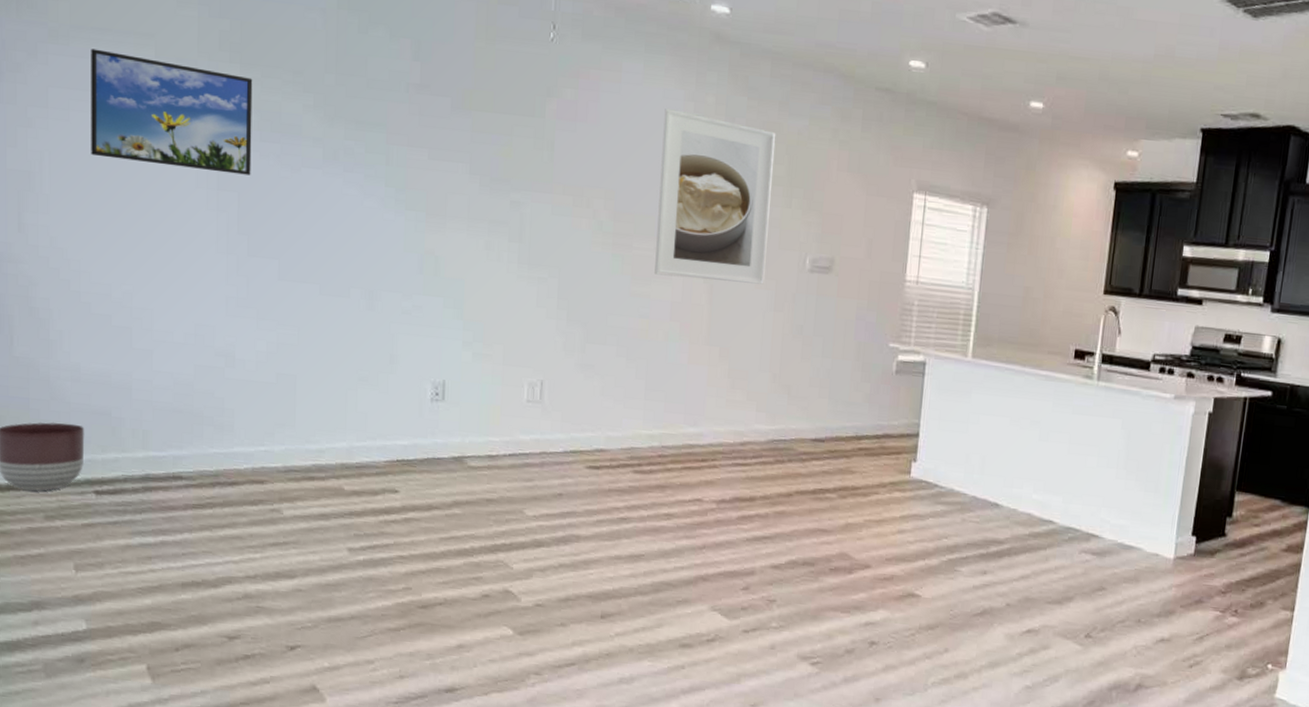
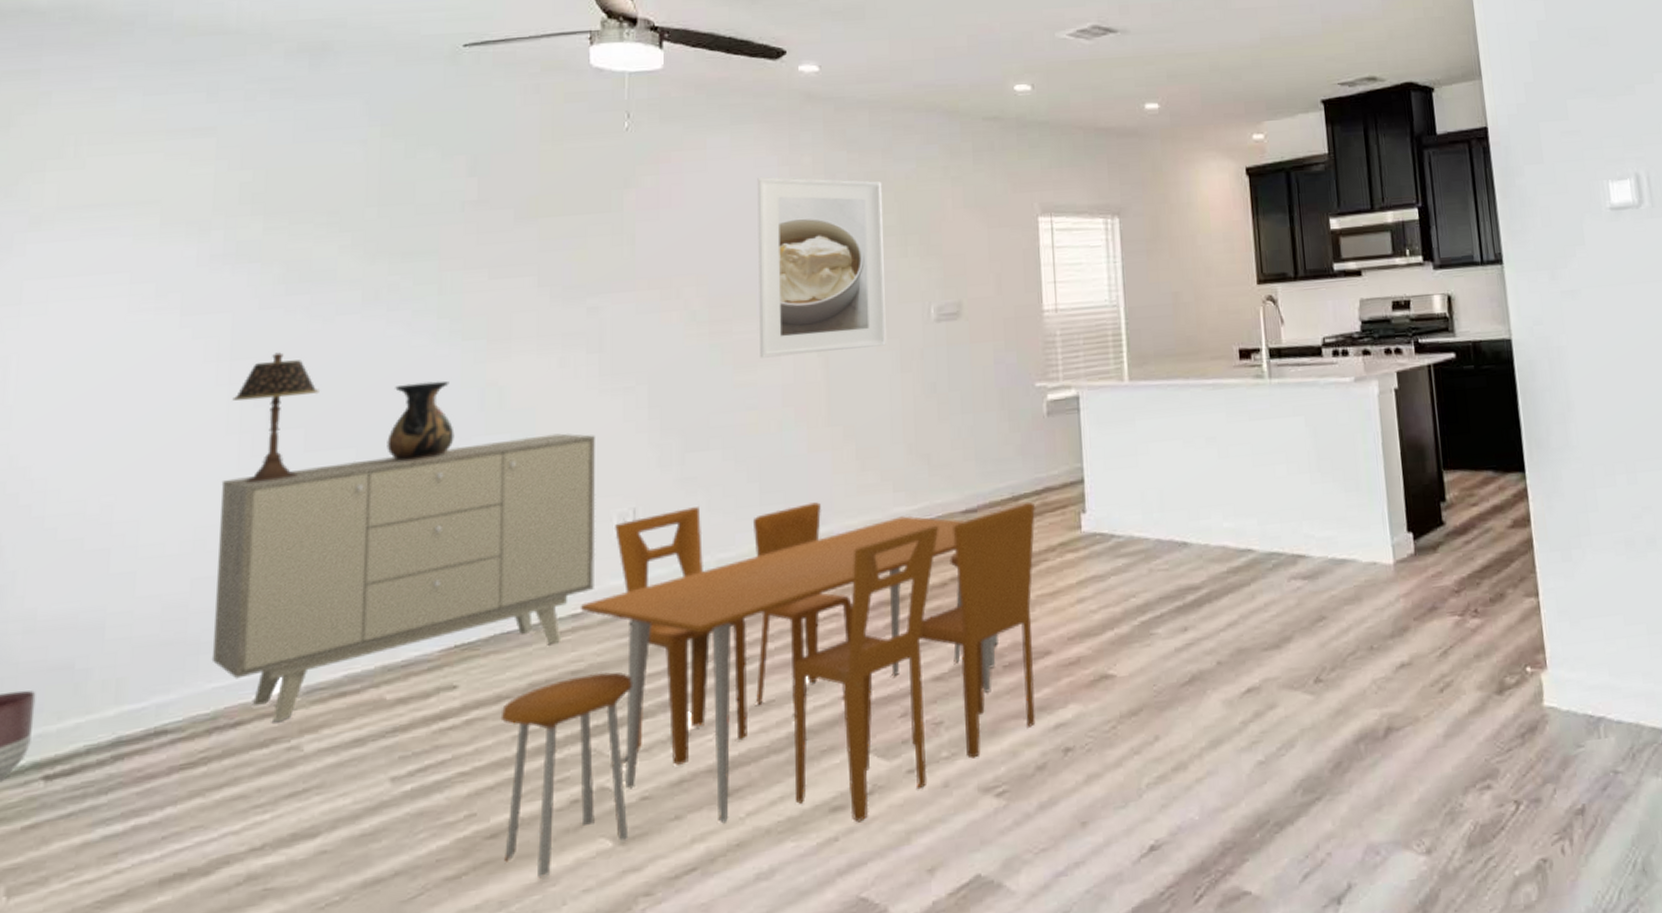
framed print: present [91,48,253,176] -> none [72,227,279,349]
sideboard: none [212,290,513,489] -> present [211,433,596,723]
table lamp: none [220,190,289,300] -> present [232,352,319,483]
vase: none [340,238,398,307] -> present [381,380,455,463]
dining table: none [431,388,874,659] -> present [500,501,1036,878]

